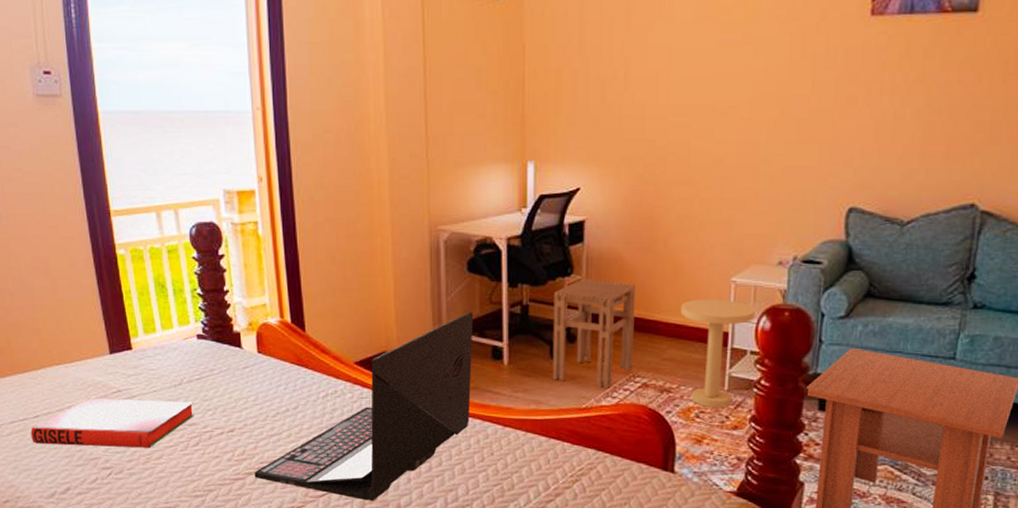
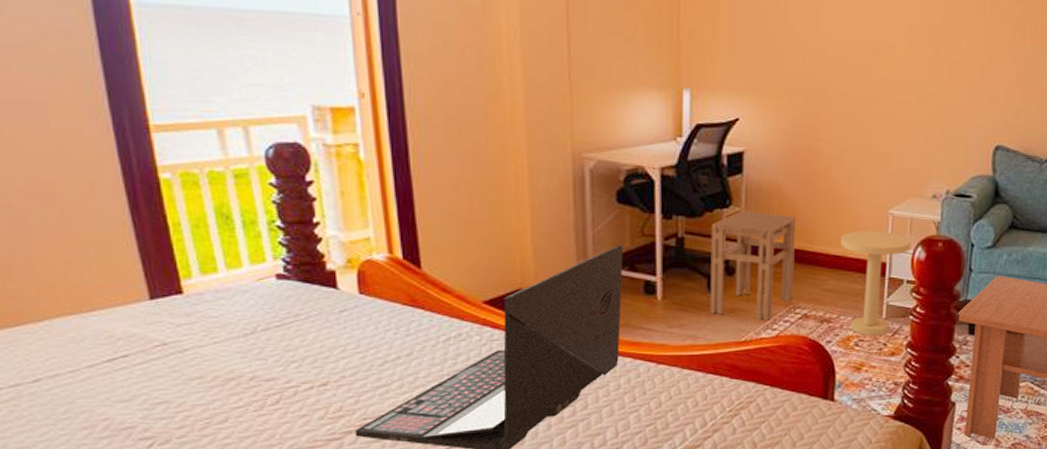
hardback book: present [30,398,194,449] -> none [27,352,273,415]

